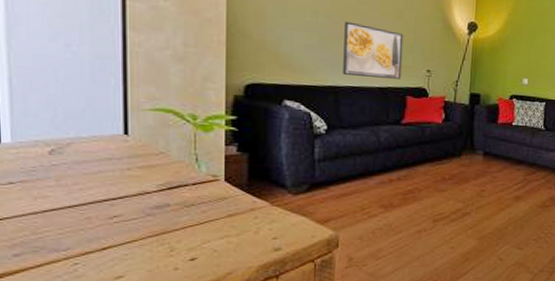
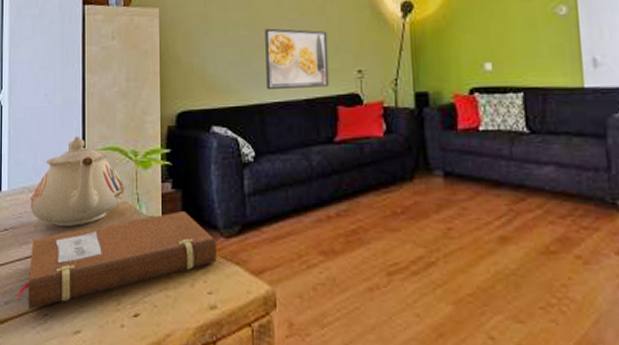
notebook: none [31,171,283,260] -> present [16,211,217,310]
teapot: none [49,93,180,181] -> present [31,136,125,226]

